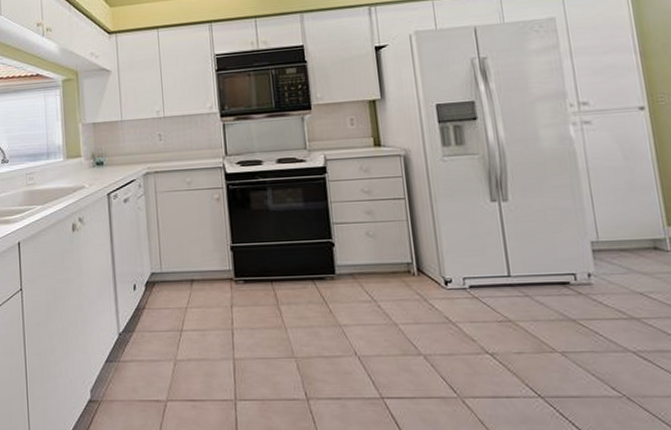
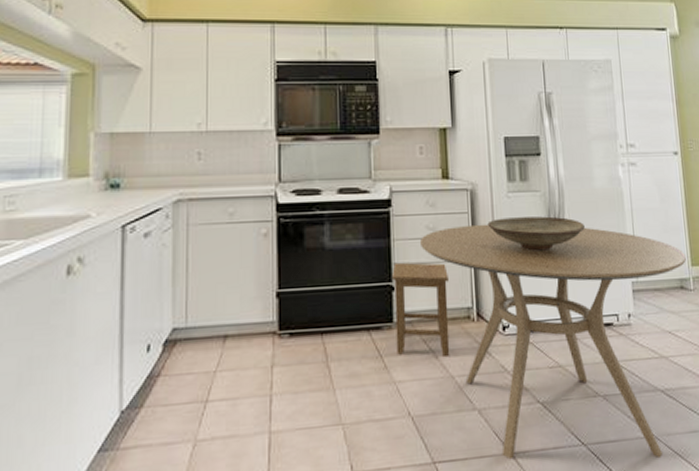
stool: none [331,222,392,307] -> present [392,262,450,358]
dining table: none [355,186,660,419] -> present [419,224,686,460]
decorative bowl: none [423,178,532,212] -> present [487,216,585,251]

